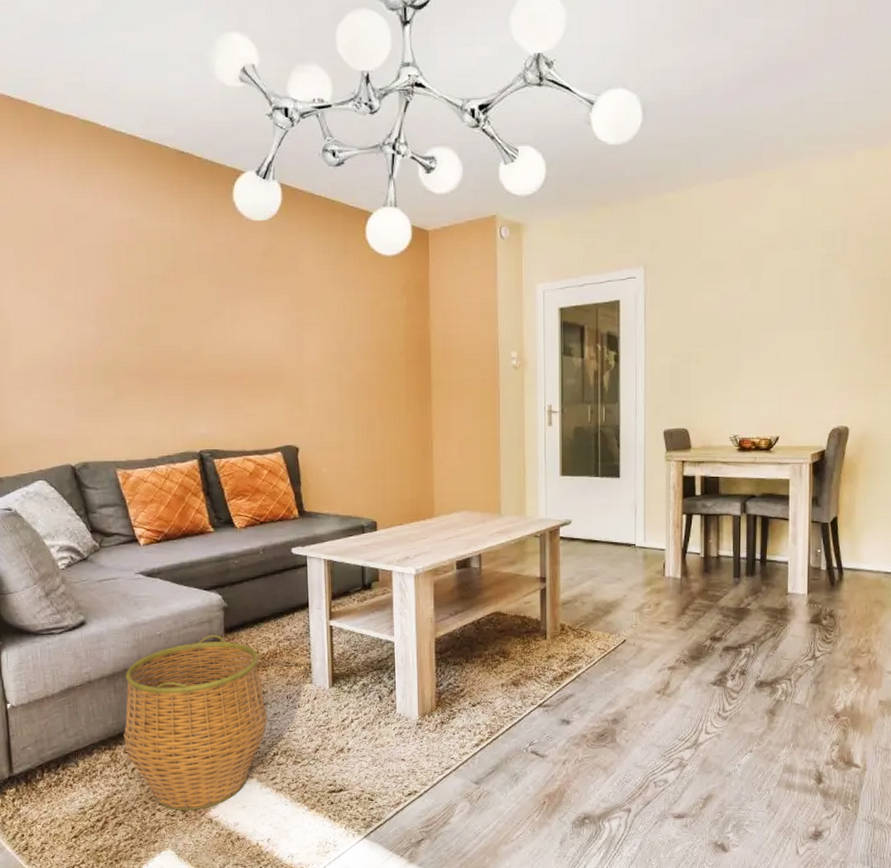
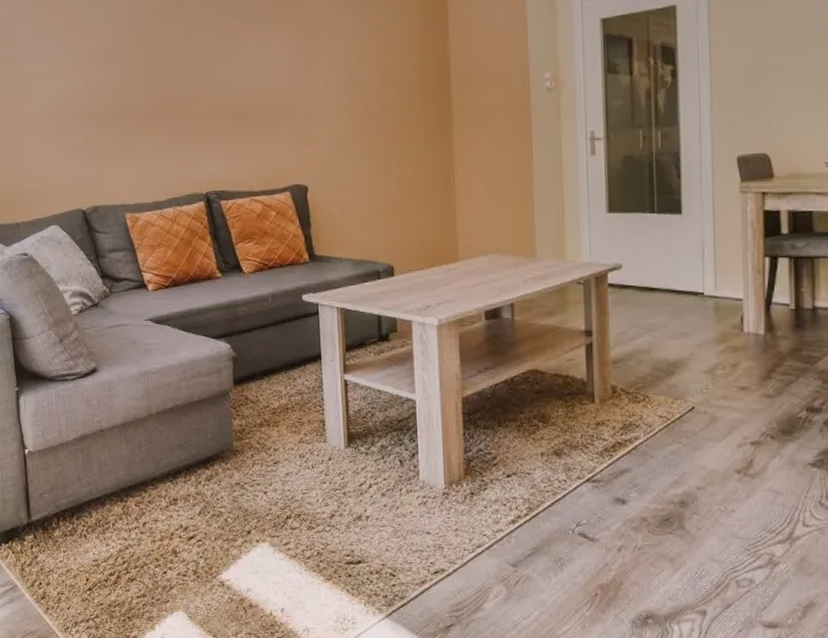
basket: present [123,634,268,810] -> none [134,385,280,571]

